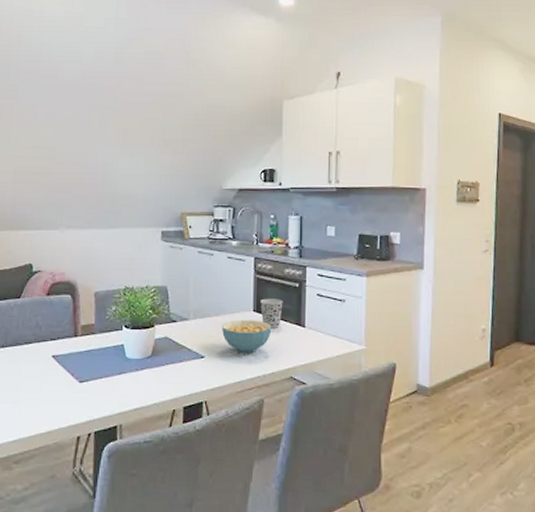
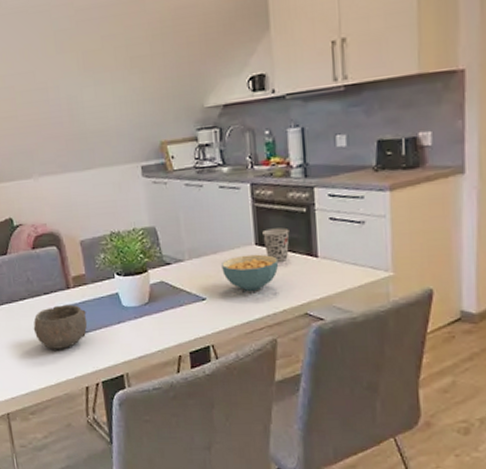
bowl: none [33,352,90,396] -> present [33,304,88,349]

